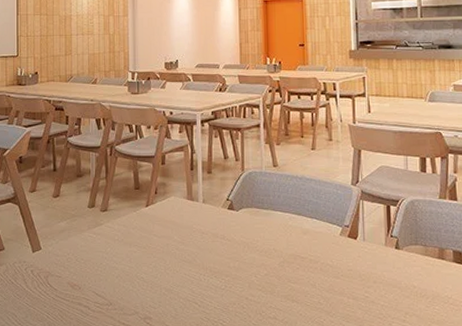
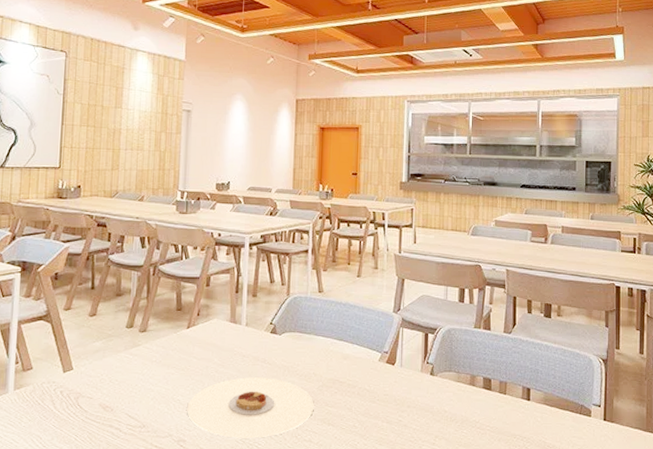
plate: none [151,254,277,316] -> present [187,377,314,438]

